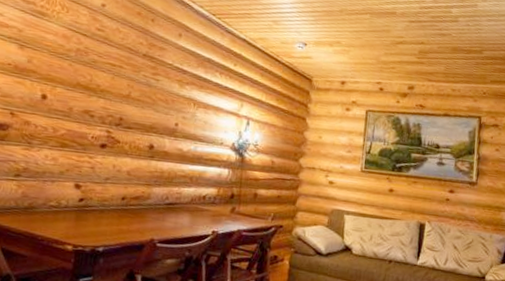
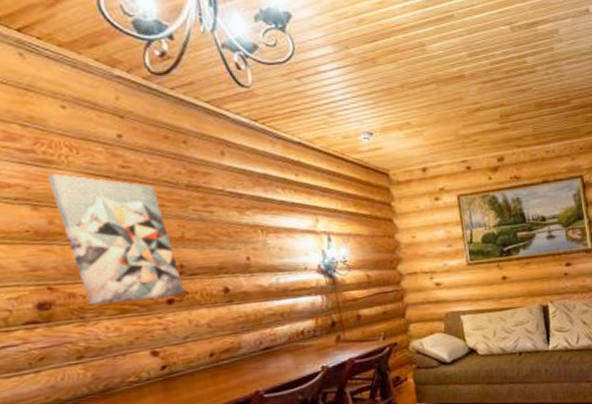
wall art: none [38,23,119,143] -> present [47,173,185,306]

